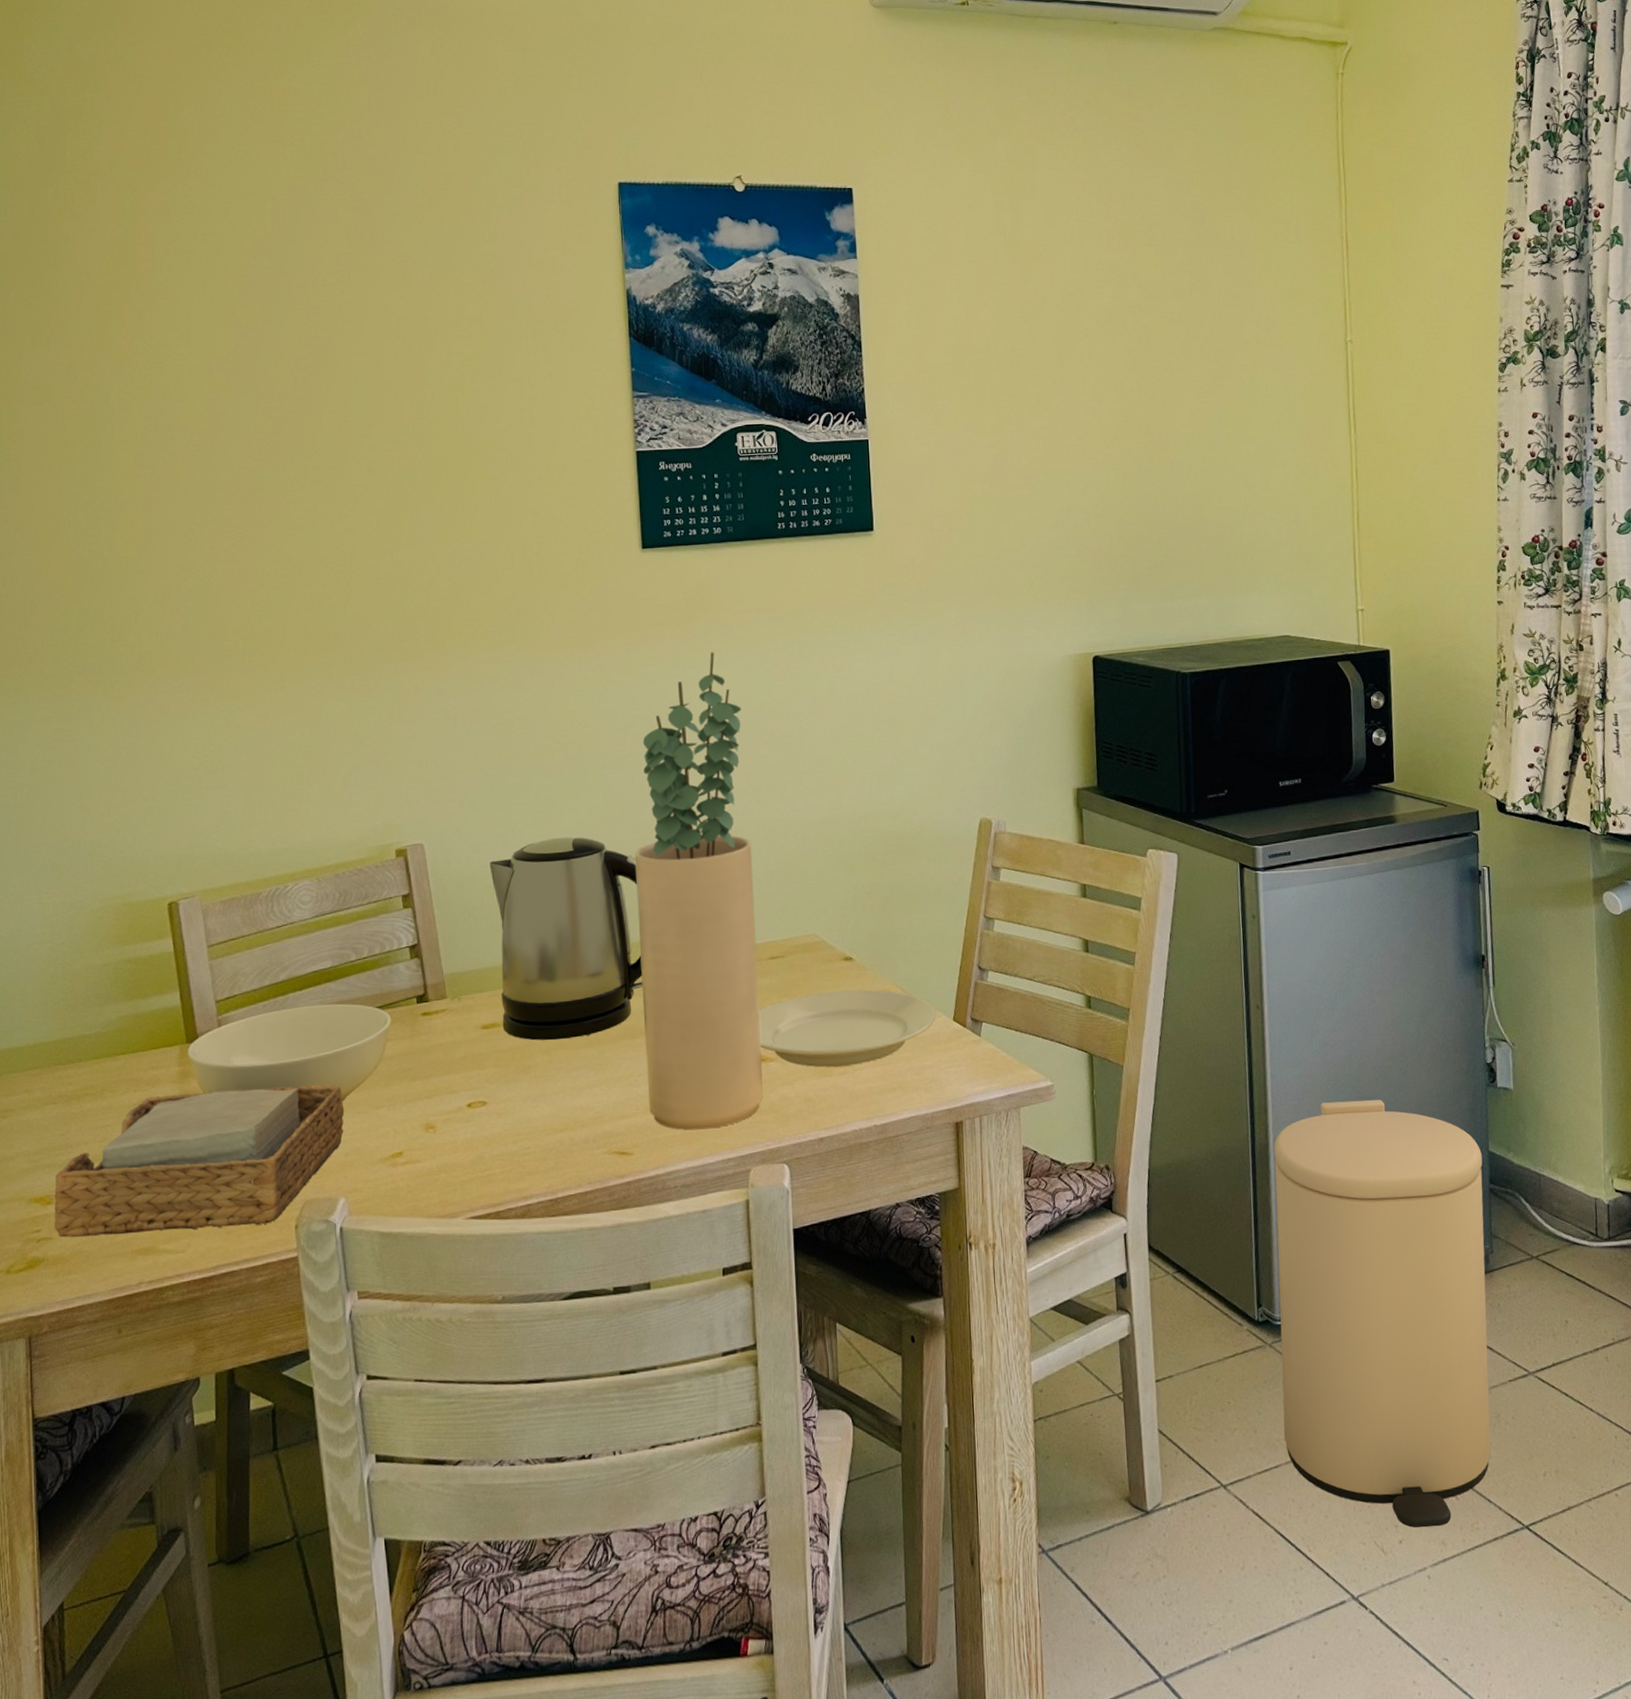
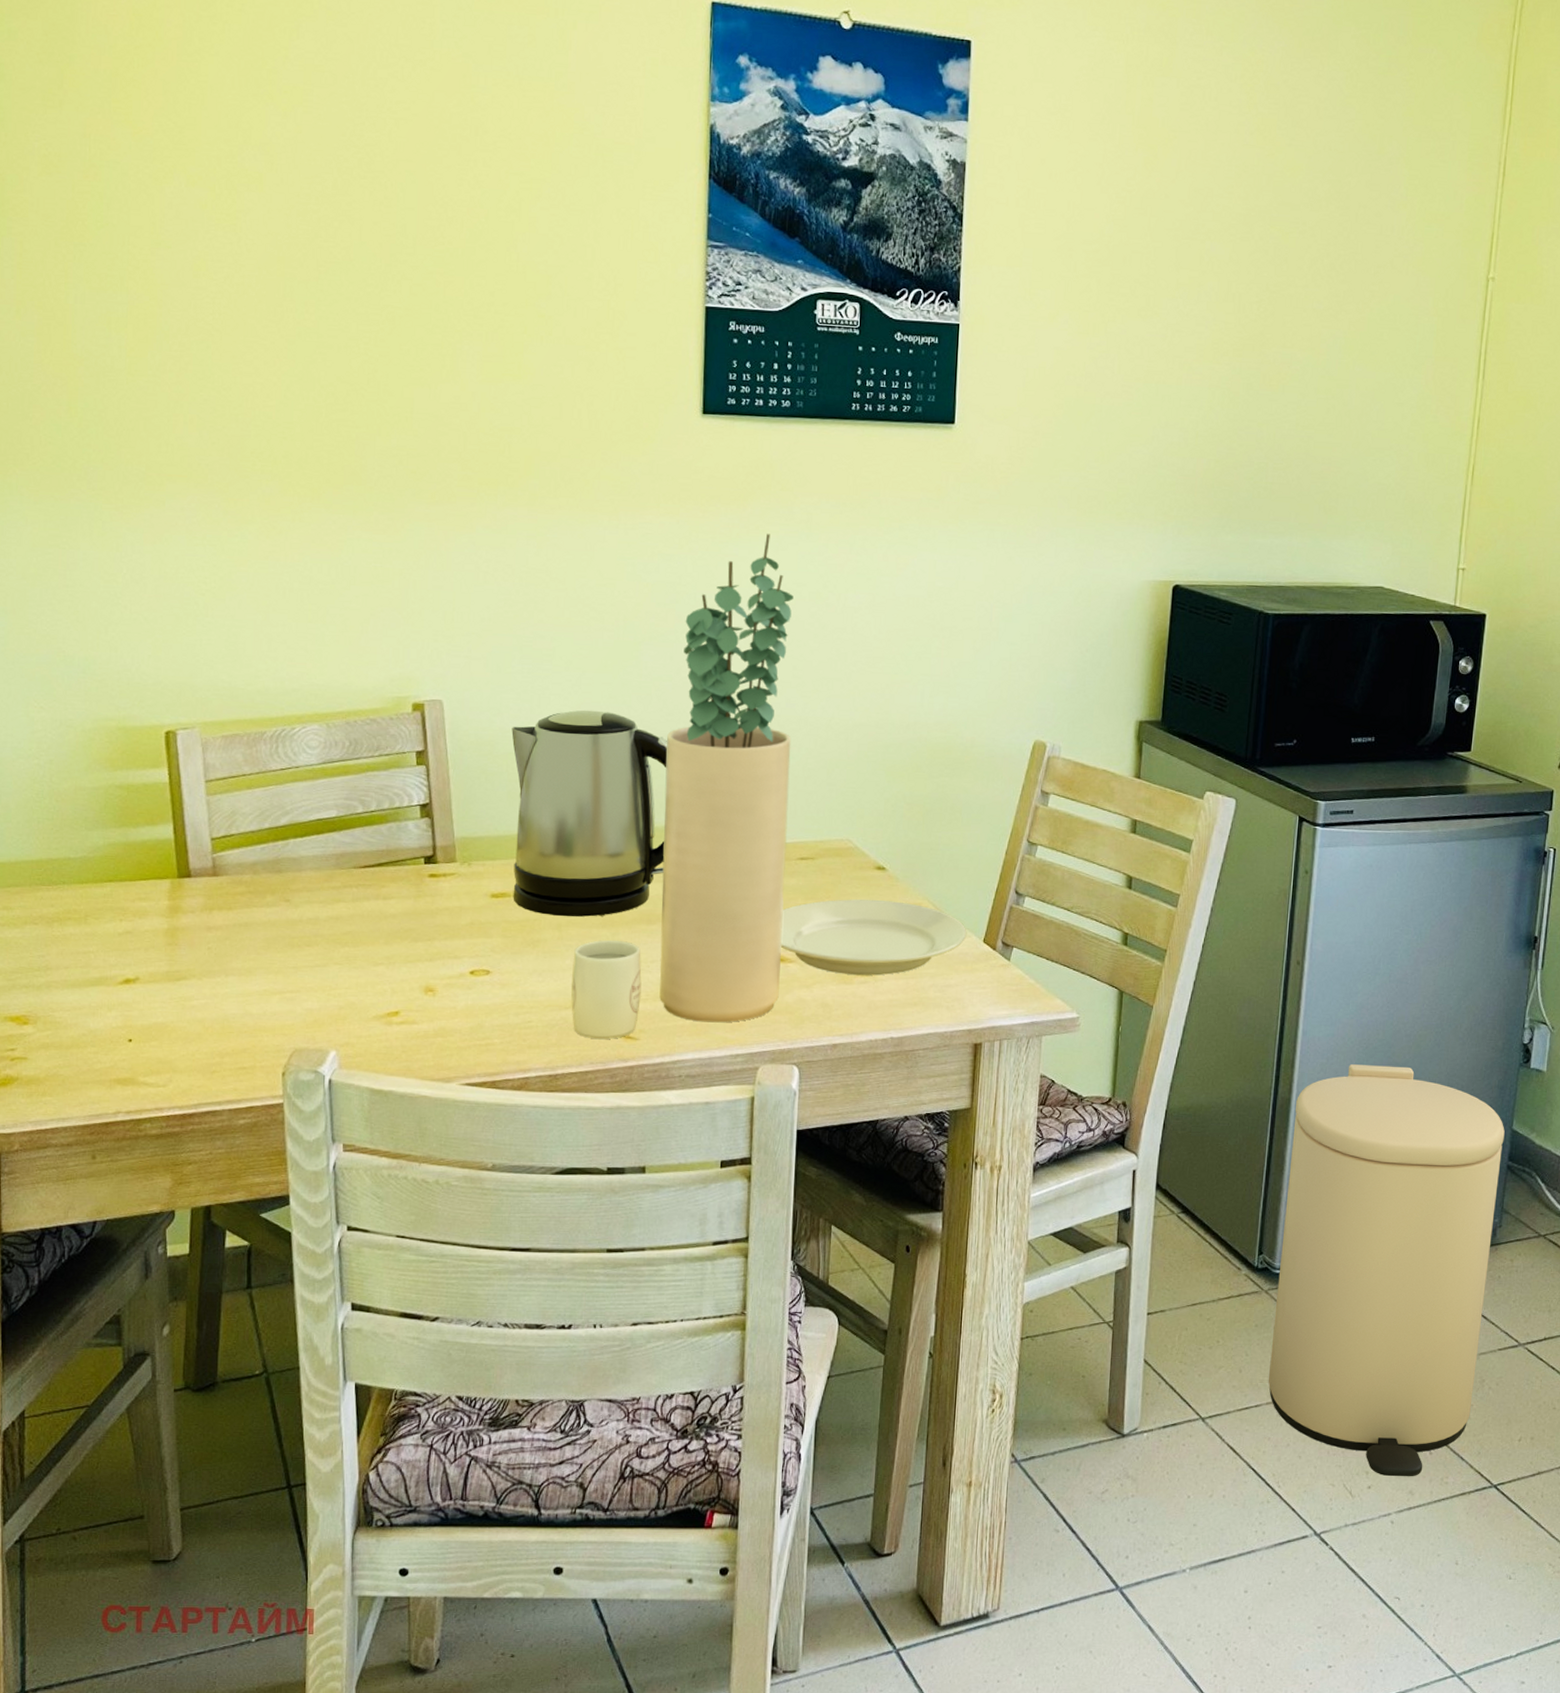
napkin holder: present [54,1084,345,1238] -> none [29,928,341,1068]
bowl: present [187,1003,392,1102] -> none [178,853,397,955]
mug: none [564,1057,632,1159] -> present [571,939,642,1040]

